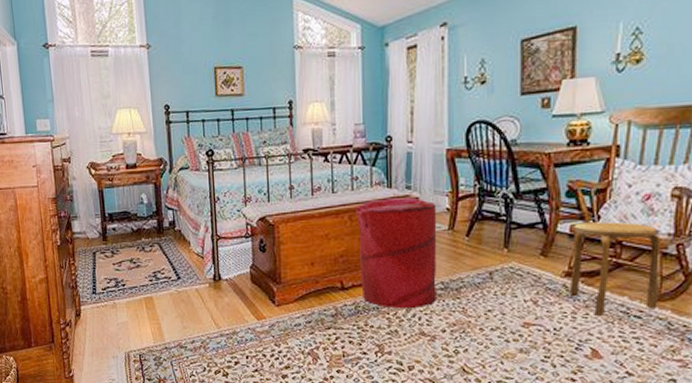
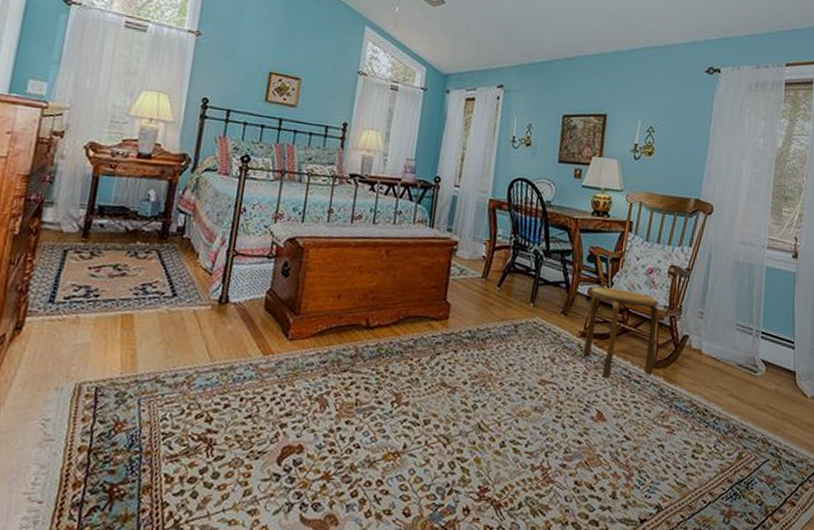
laundry hamper: present [356,197,437,308] -> none [387,236,474,356]

